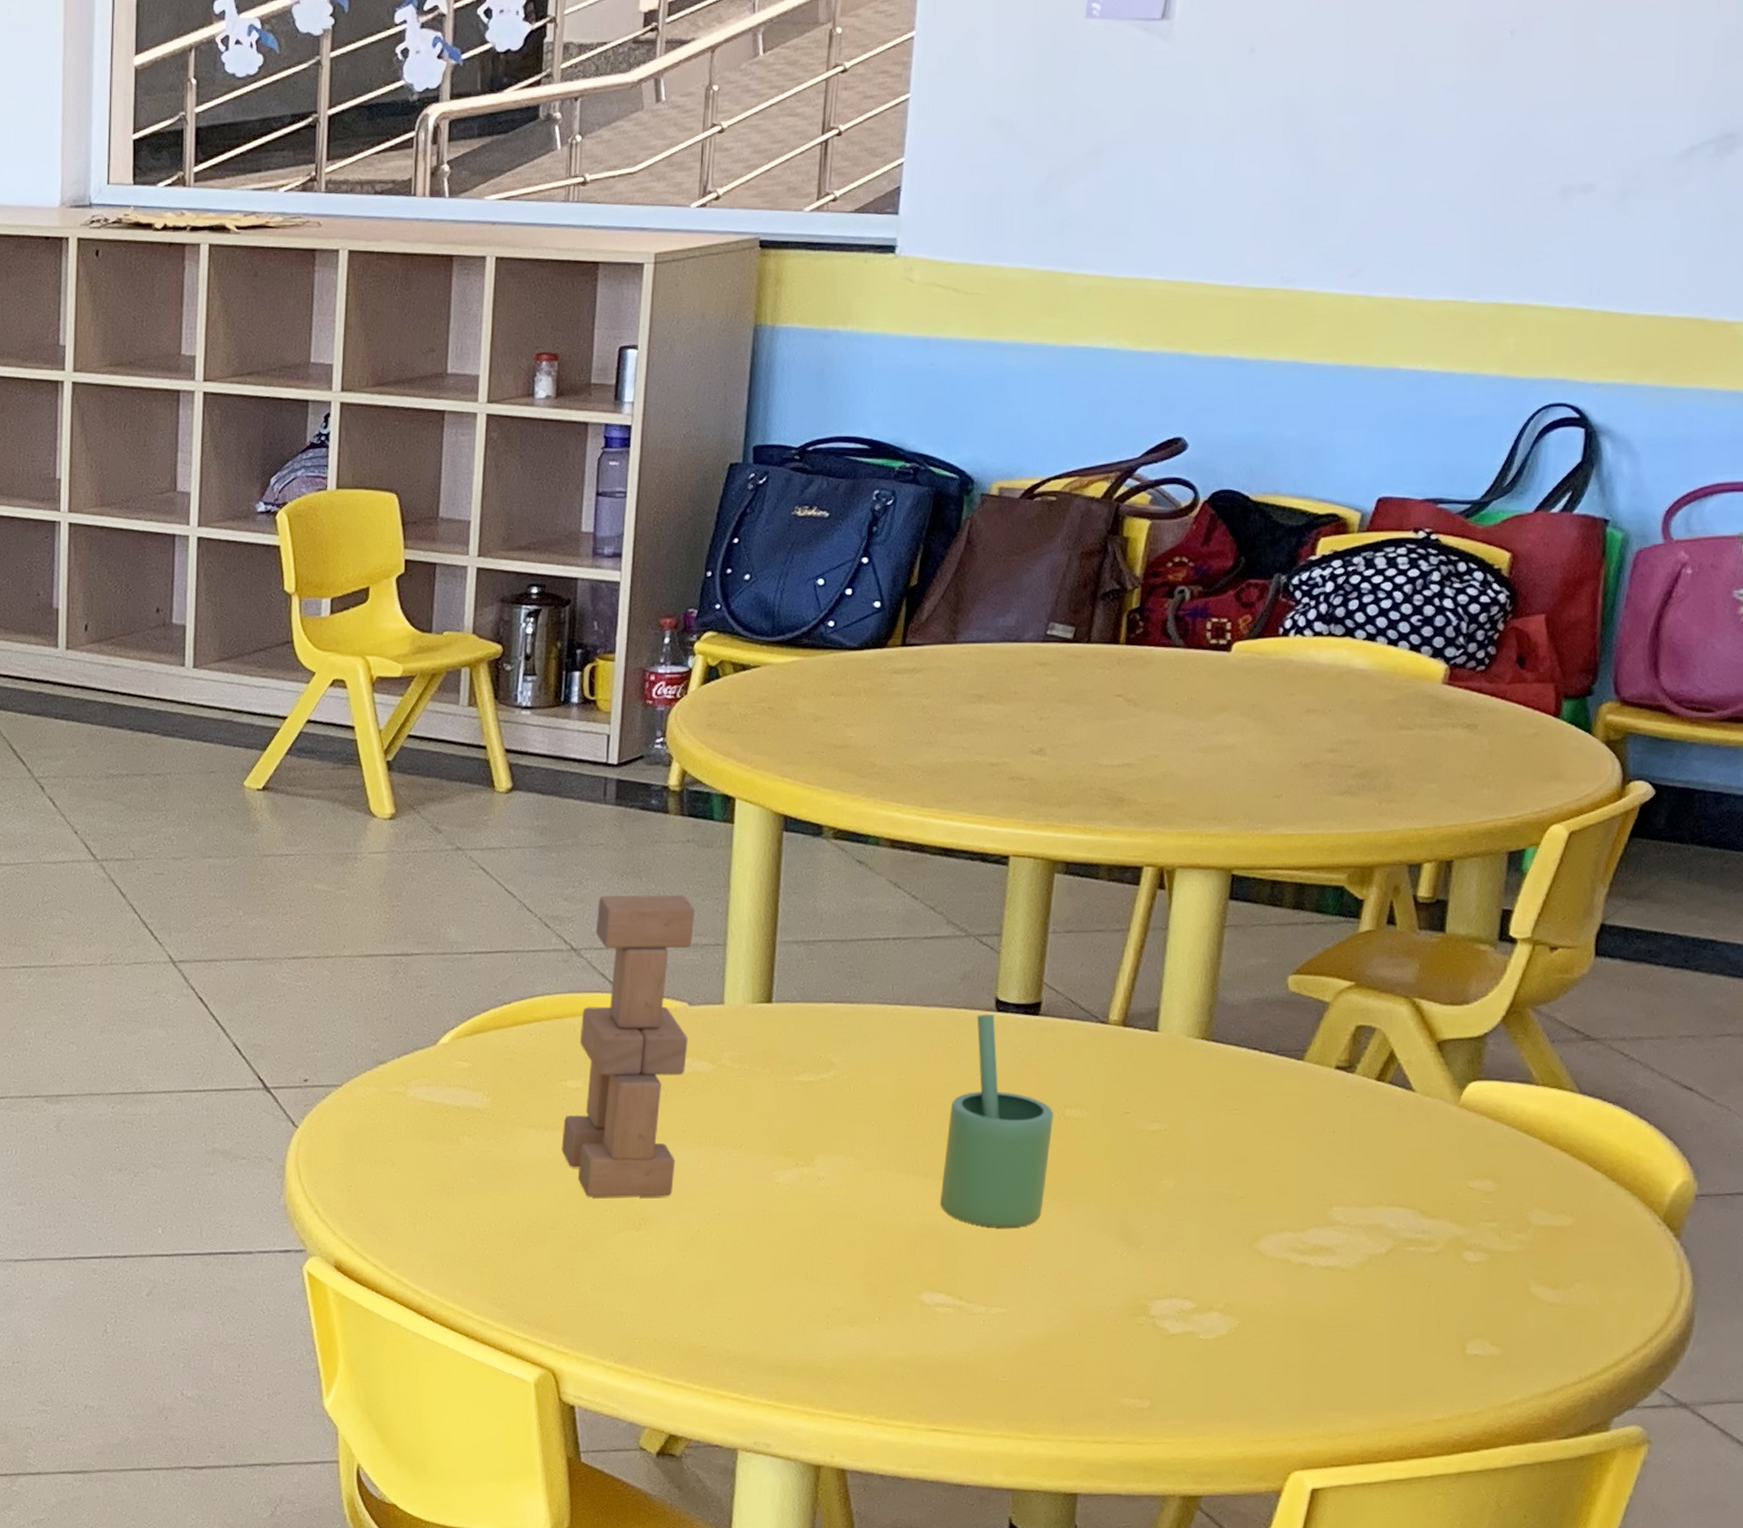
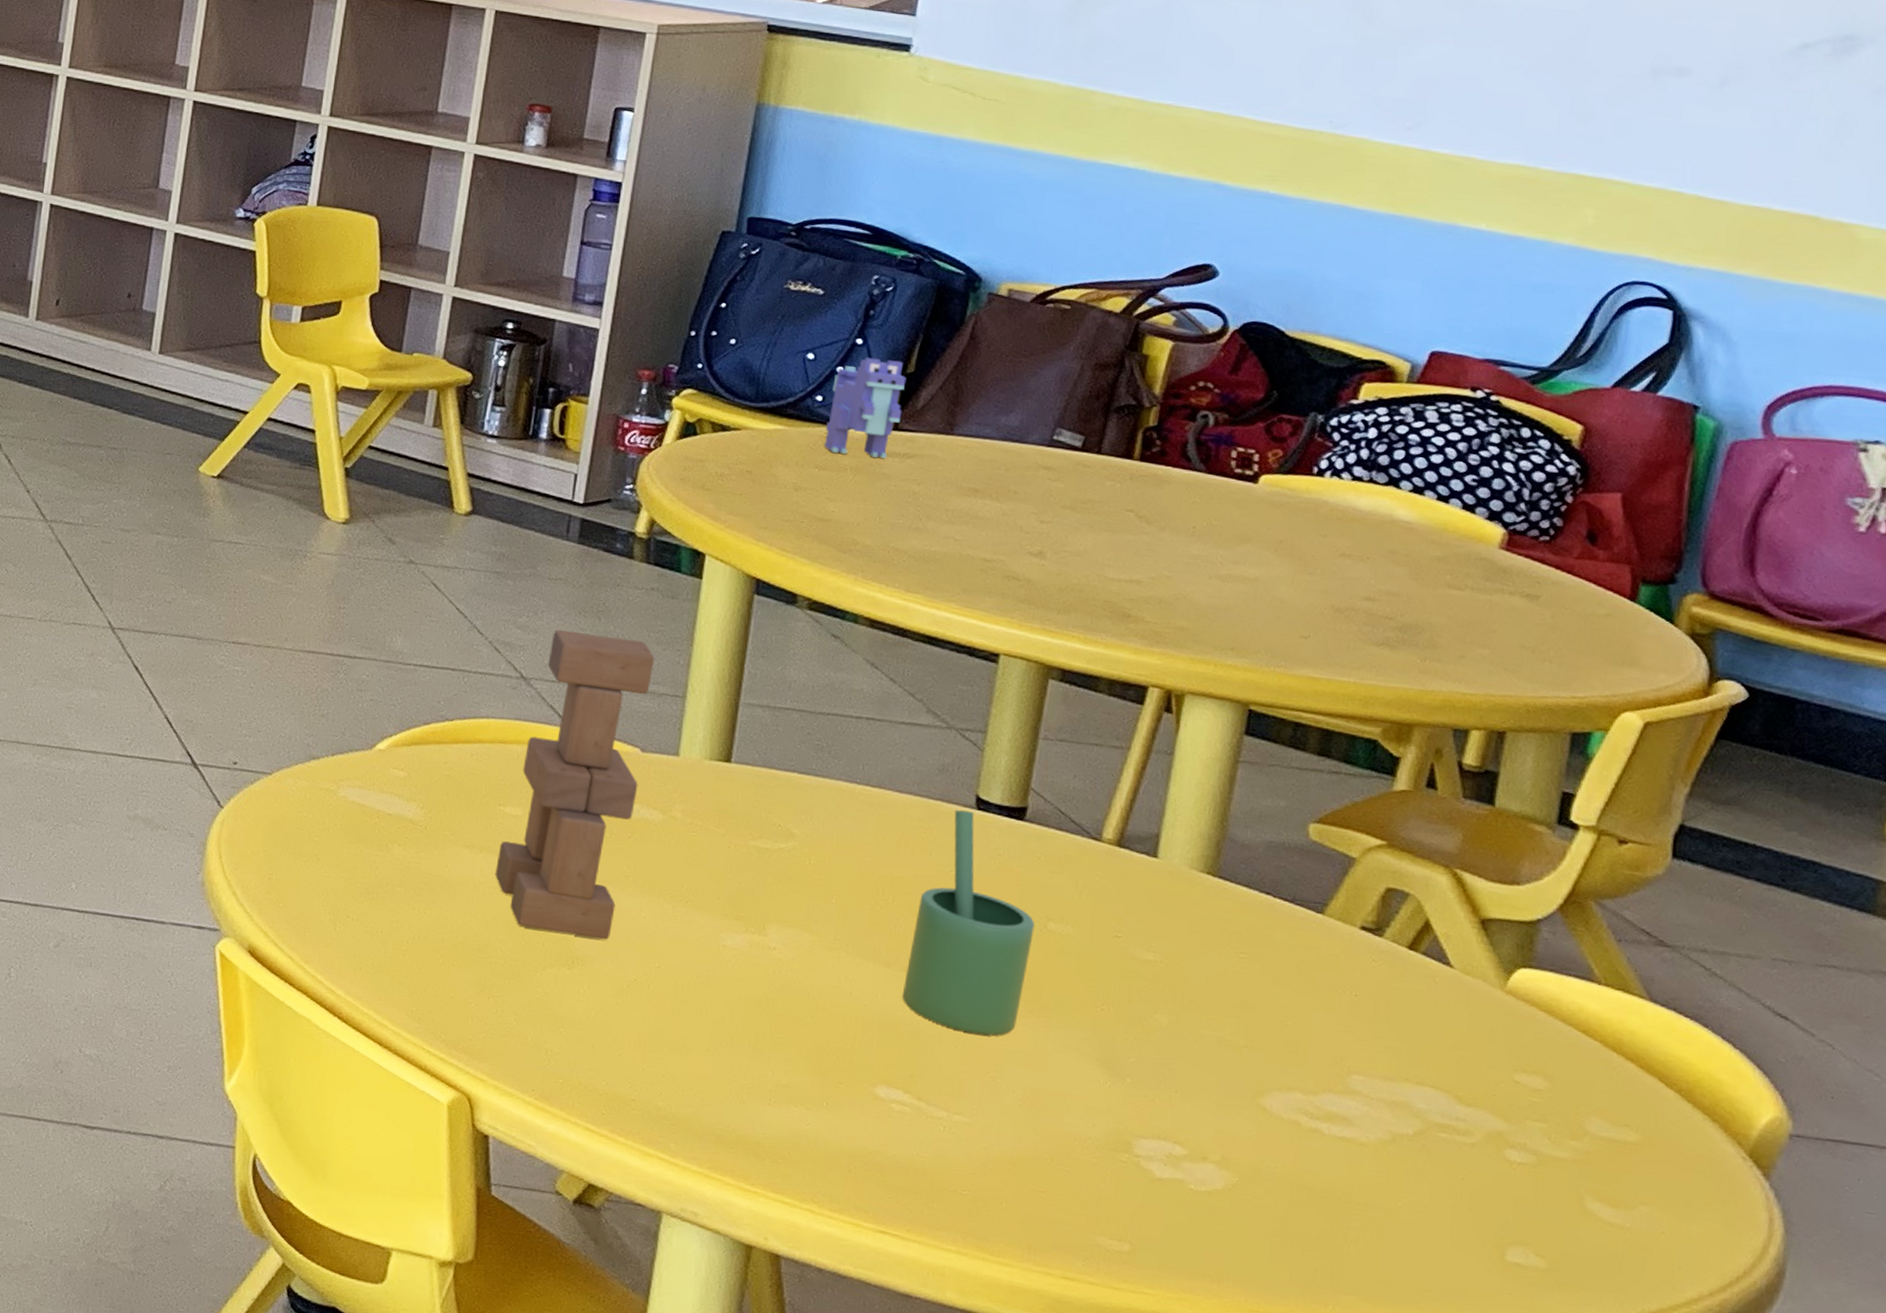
toy animal: none [839,575,910,677] -> present [824,357,907,458]

